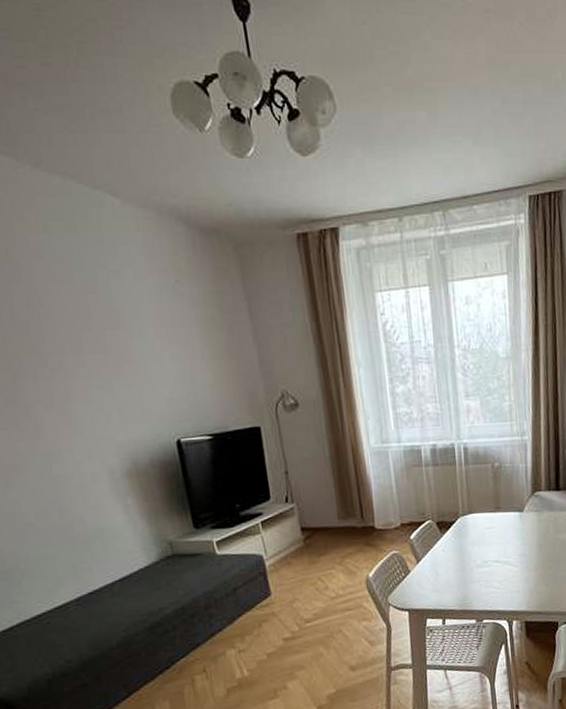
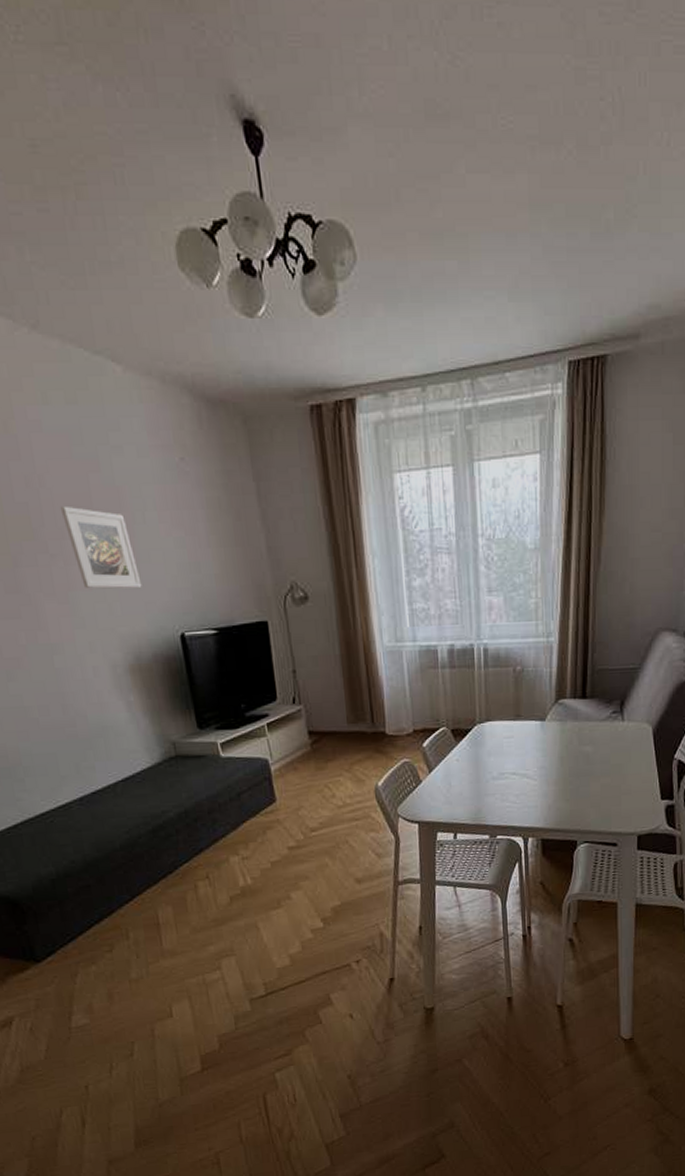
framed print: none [59,324,139,400] -> present [60,505,142,589]

